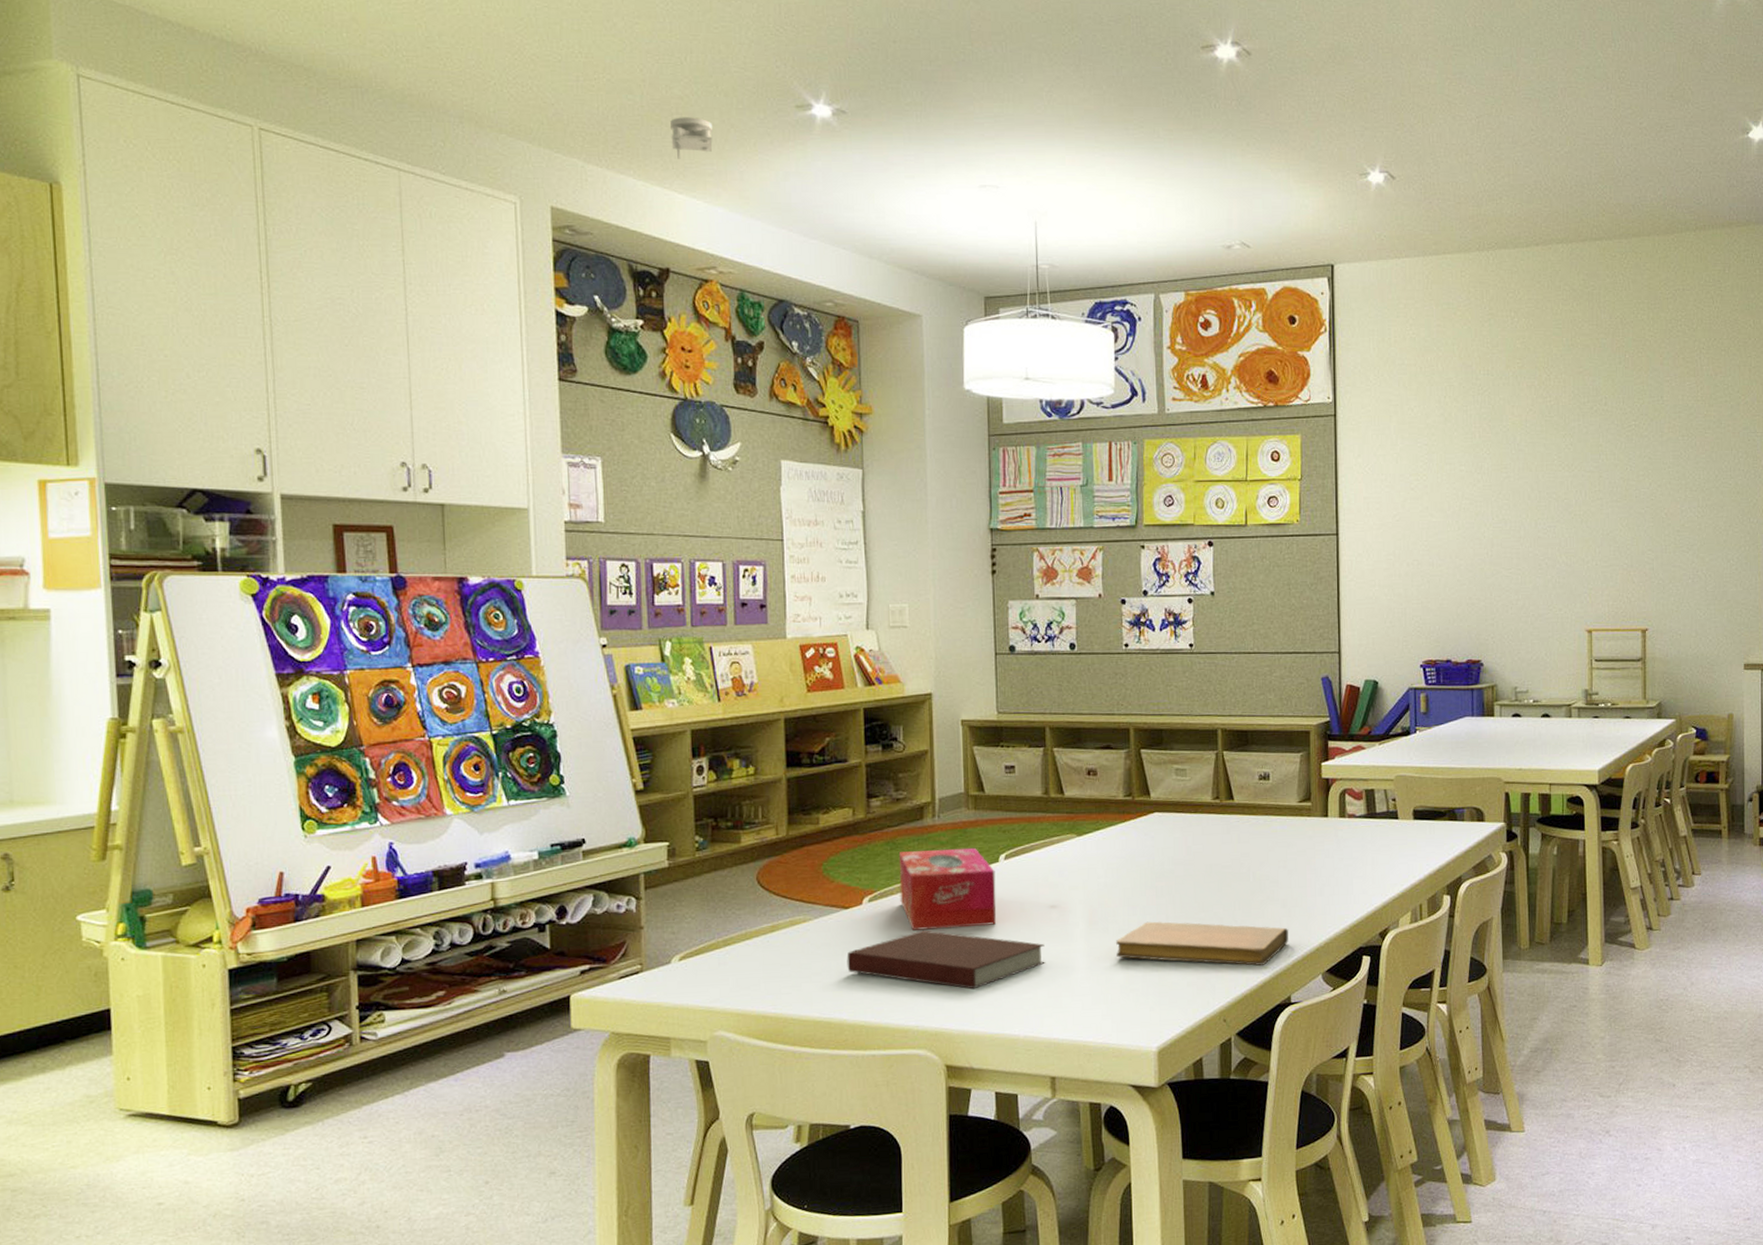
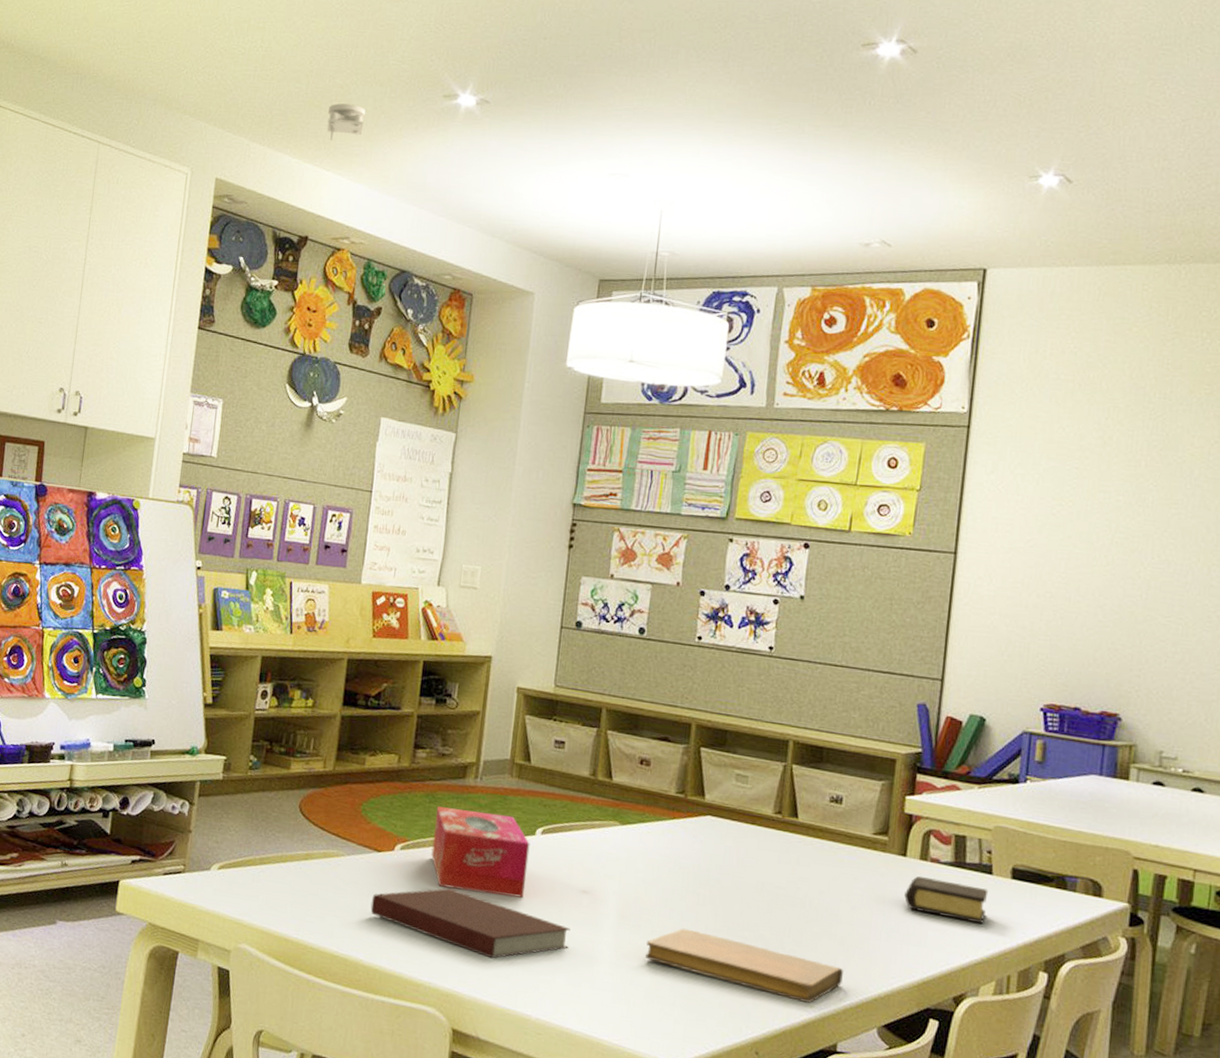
book: none [1330,832,1397,865] -> present [904,875,989,925]

